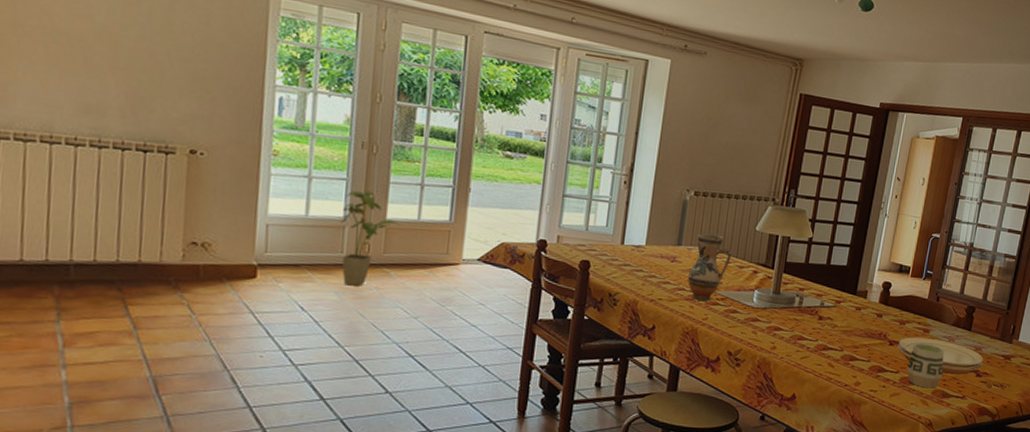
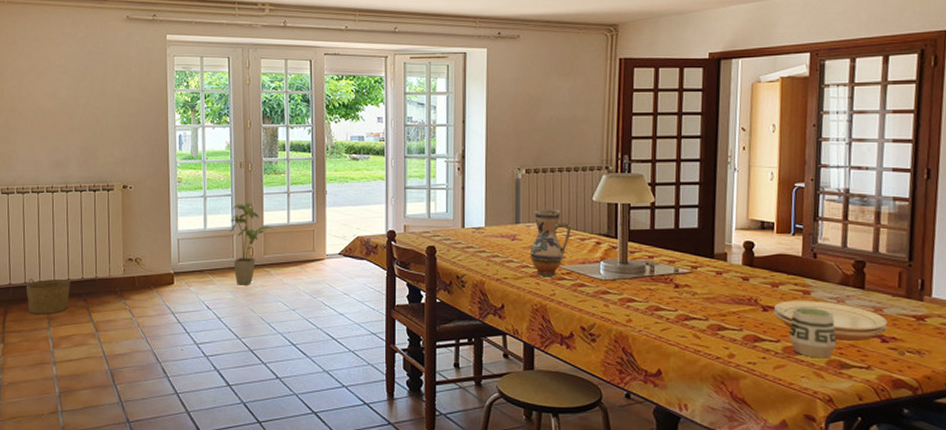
basket: none [22,255,99,304] -> present [26,278,71,315]

